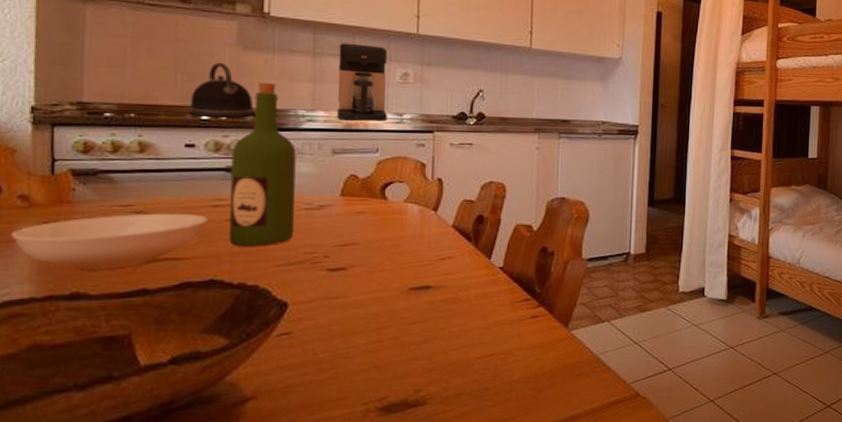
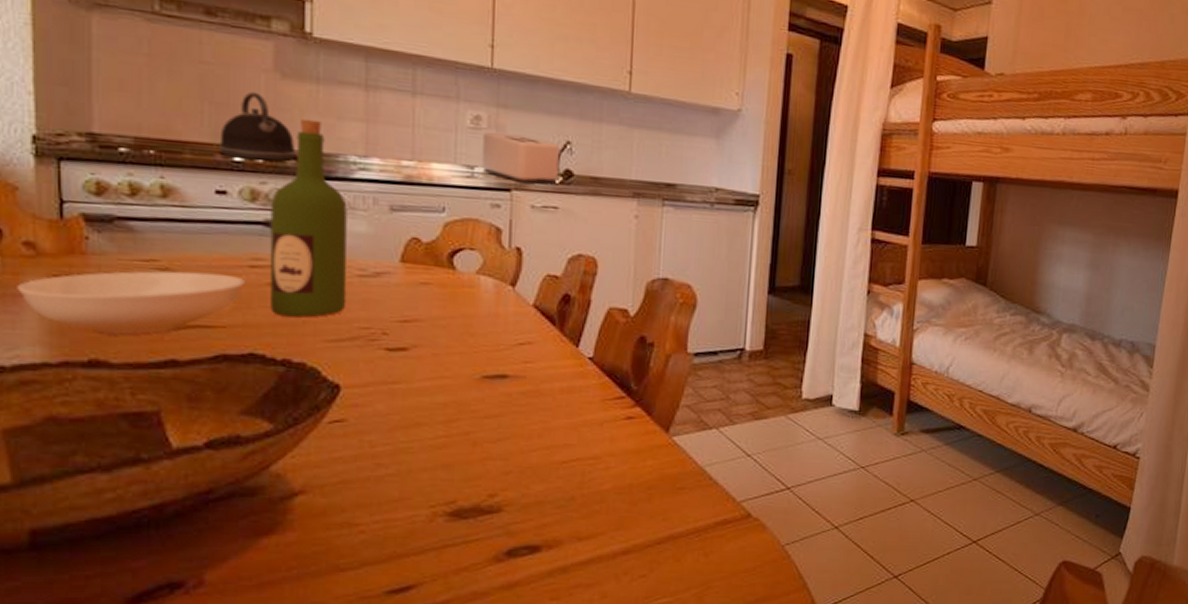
coffee maker: present [336,43,387,121] -> none [394,74,455,175]
toaster: none [409,85,474,126] -> present [482,132,561,184]

